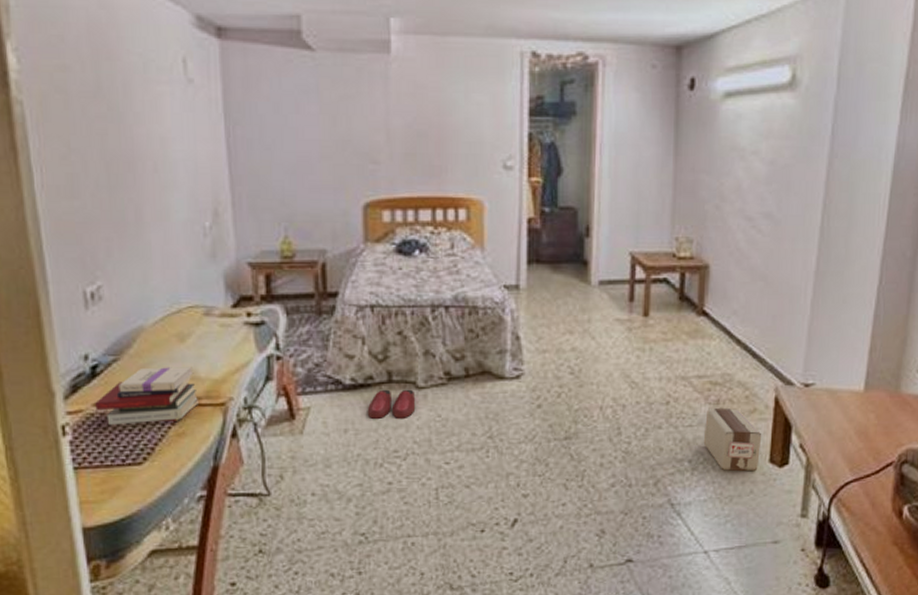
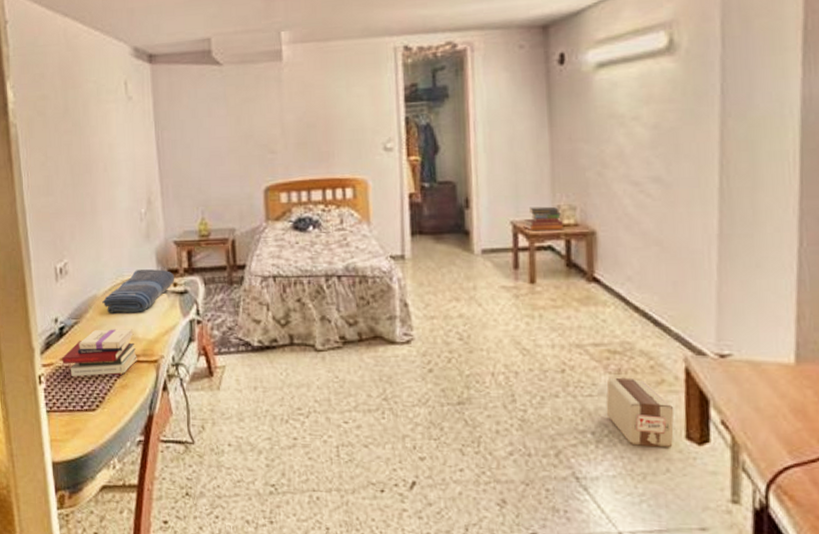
towel: none [151,296,249,348] -> present [102,269,175,313]
slippers: present [368,389,416,419] -> none [274,351,315,378]
books: none [641,238,679,262] -> present [523,206,563,230]

